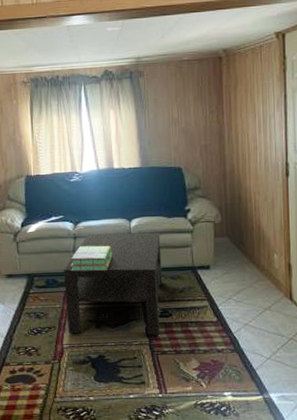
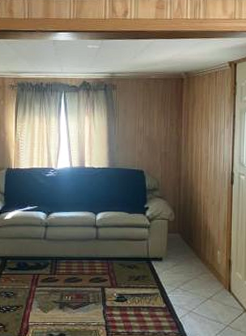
coffee table: present [64,232,163,336] -> none [34,224,122,318]
stack of books: present [71,245,113,272] -> none [41,234,79,258]

